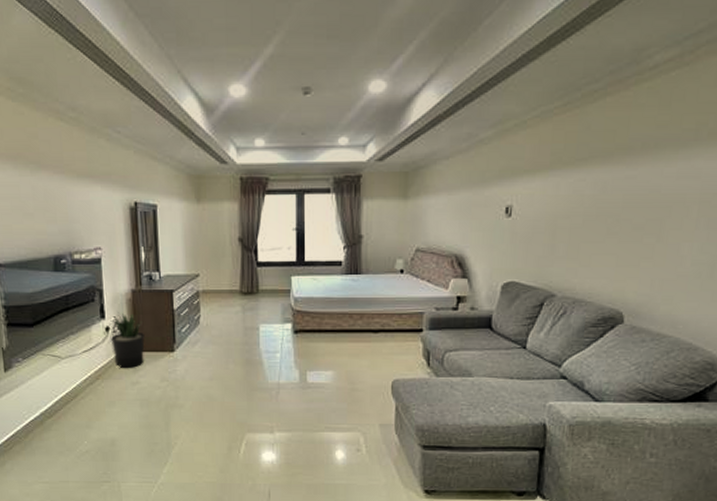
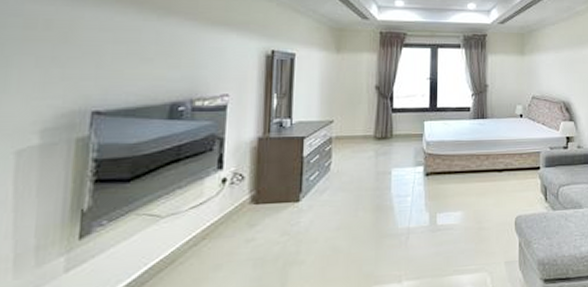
planter: present [113,312,145,368] -> none [228,162,267,224]

